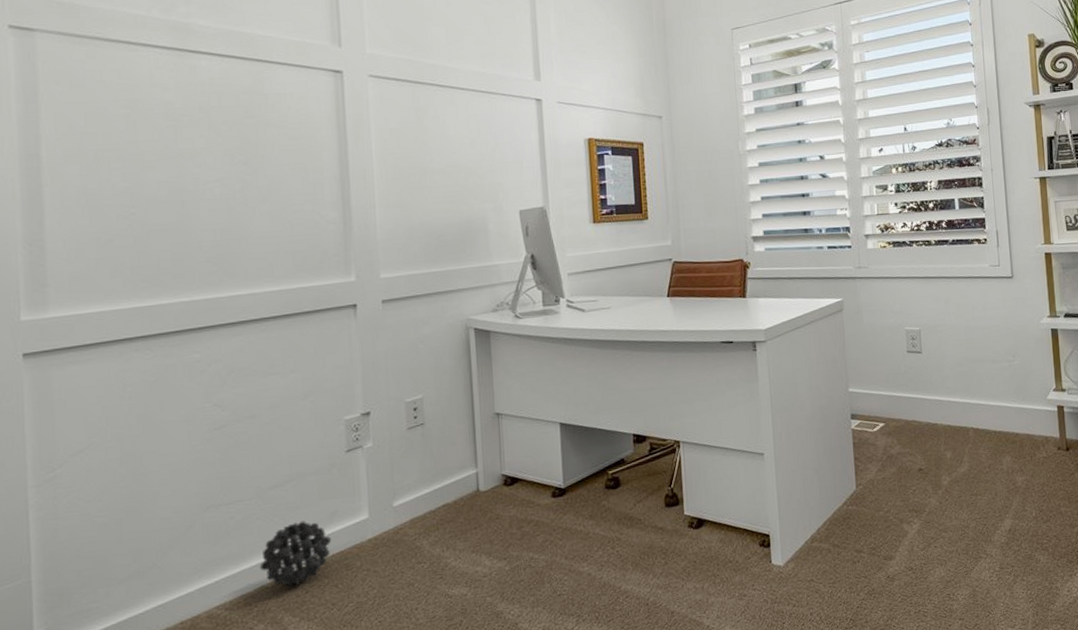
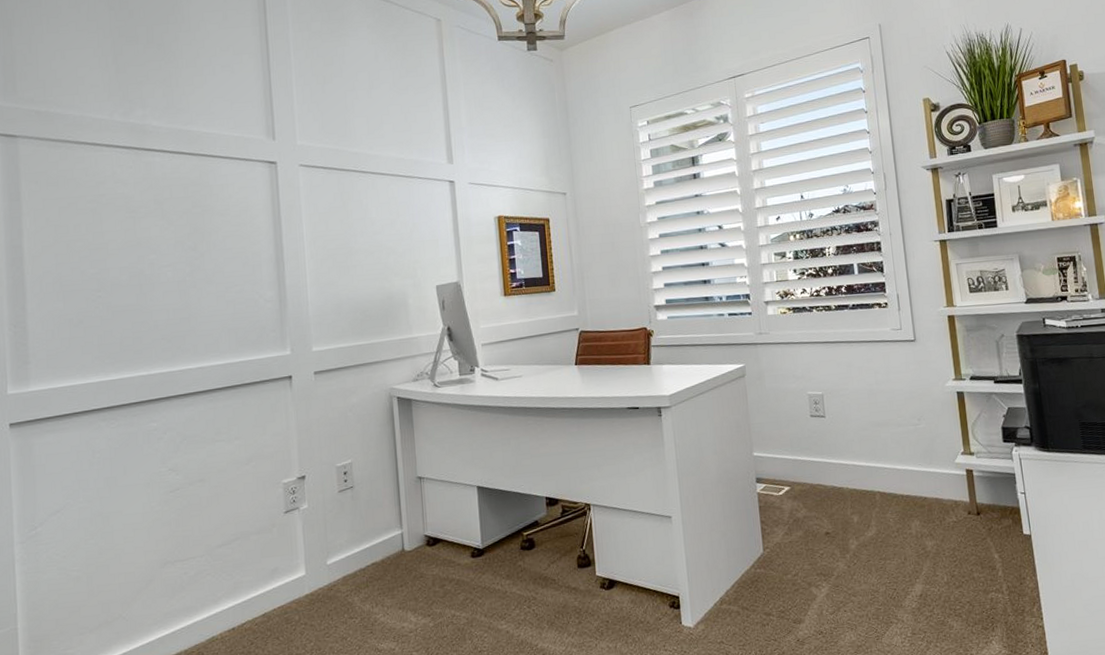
decorative ball: present [259,520,332,587] -> none [210,577,273,638]

